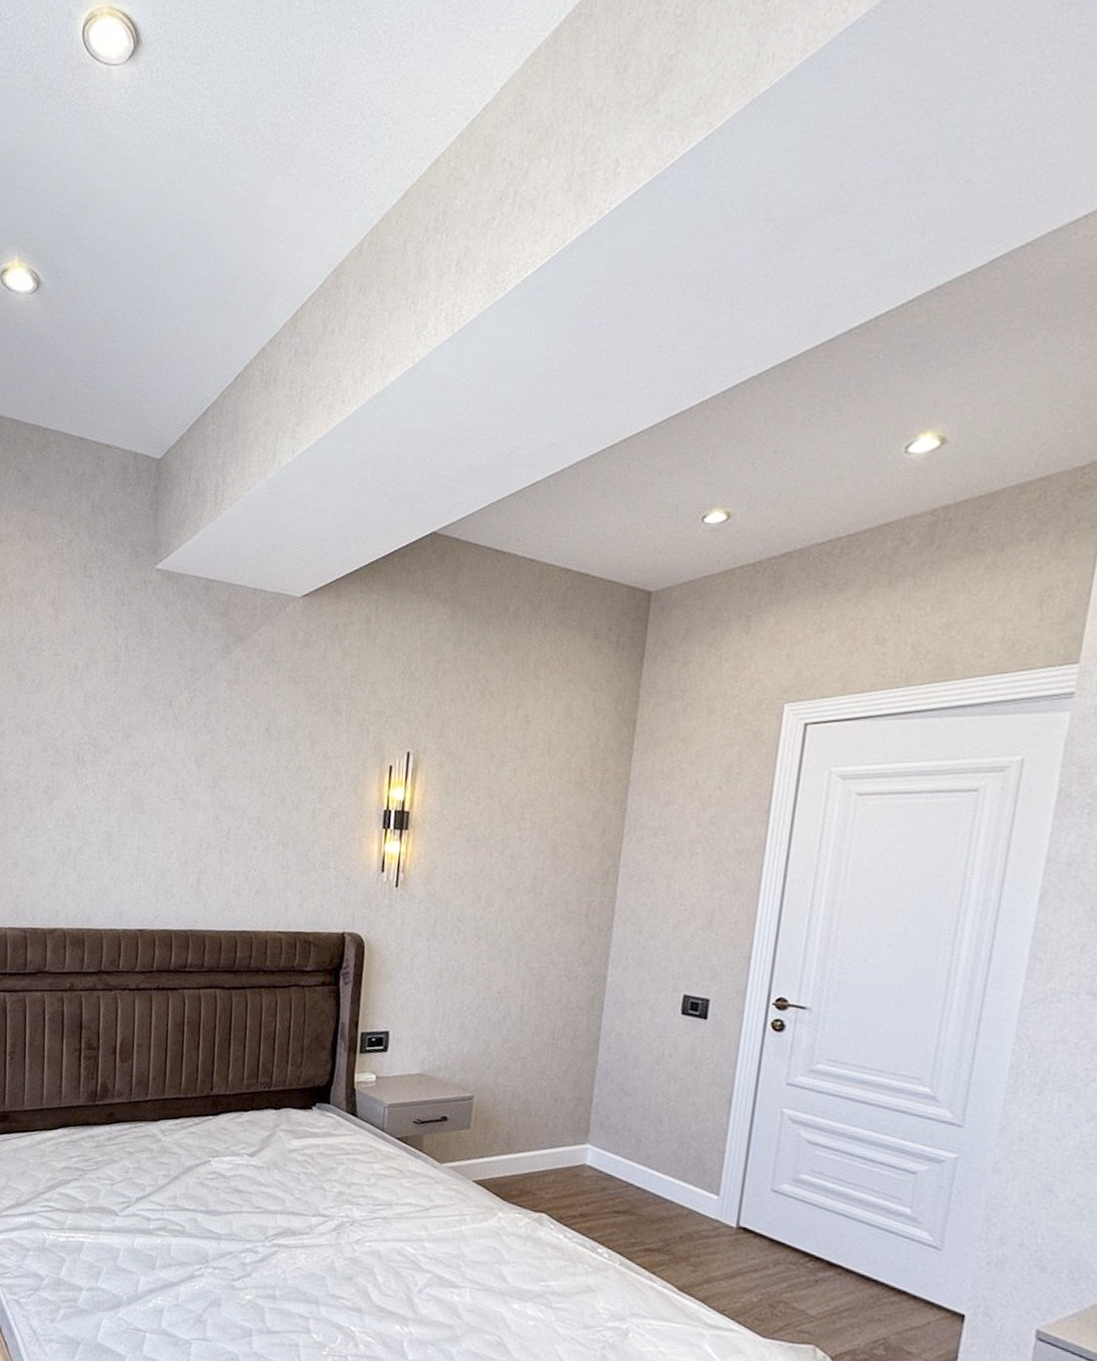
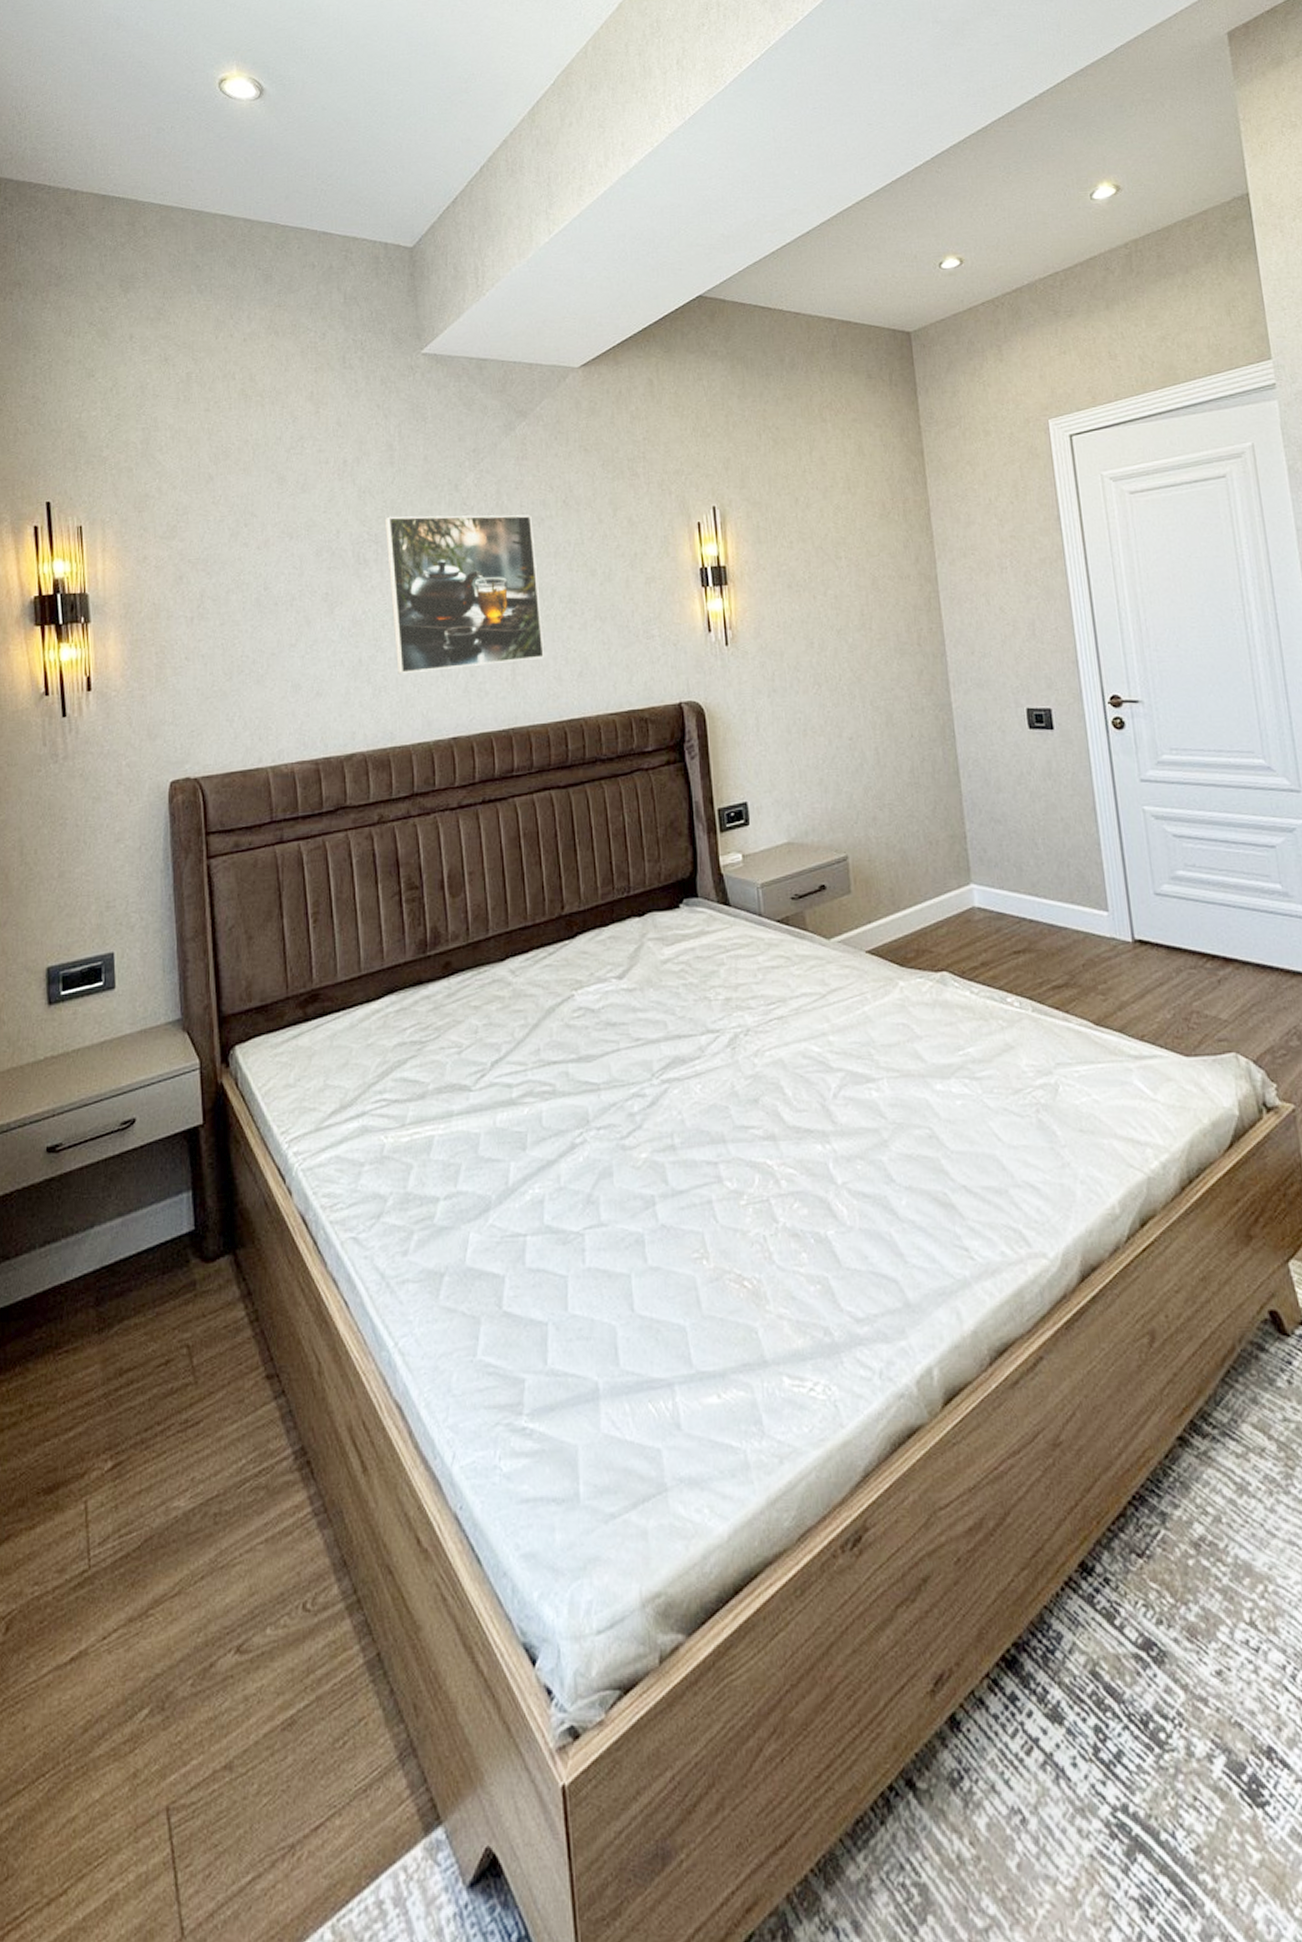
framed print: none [99,723,235,873] -> present [385,514,545,675]

